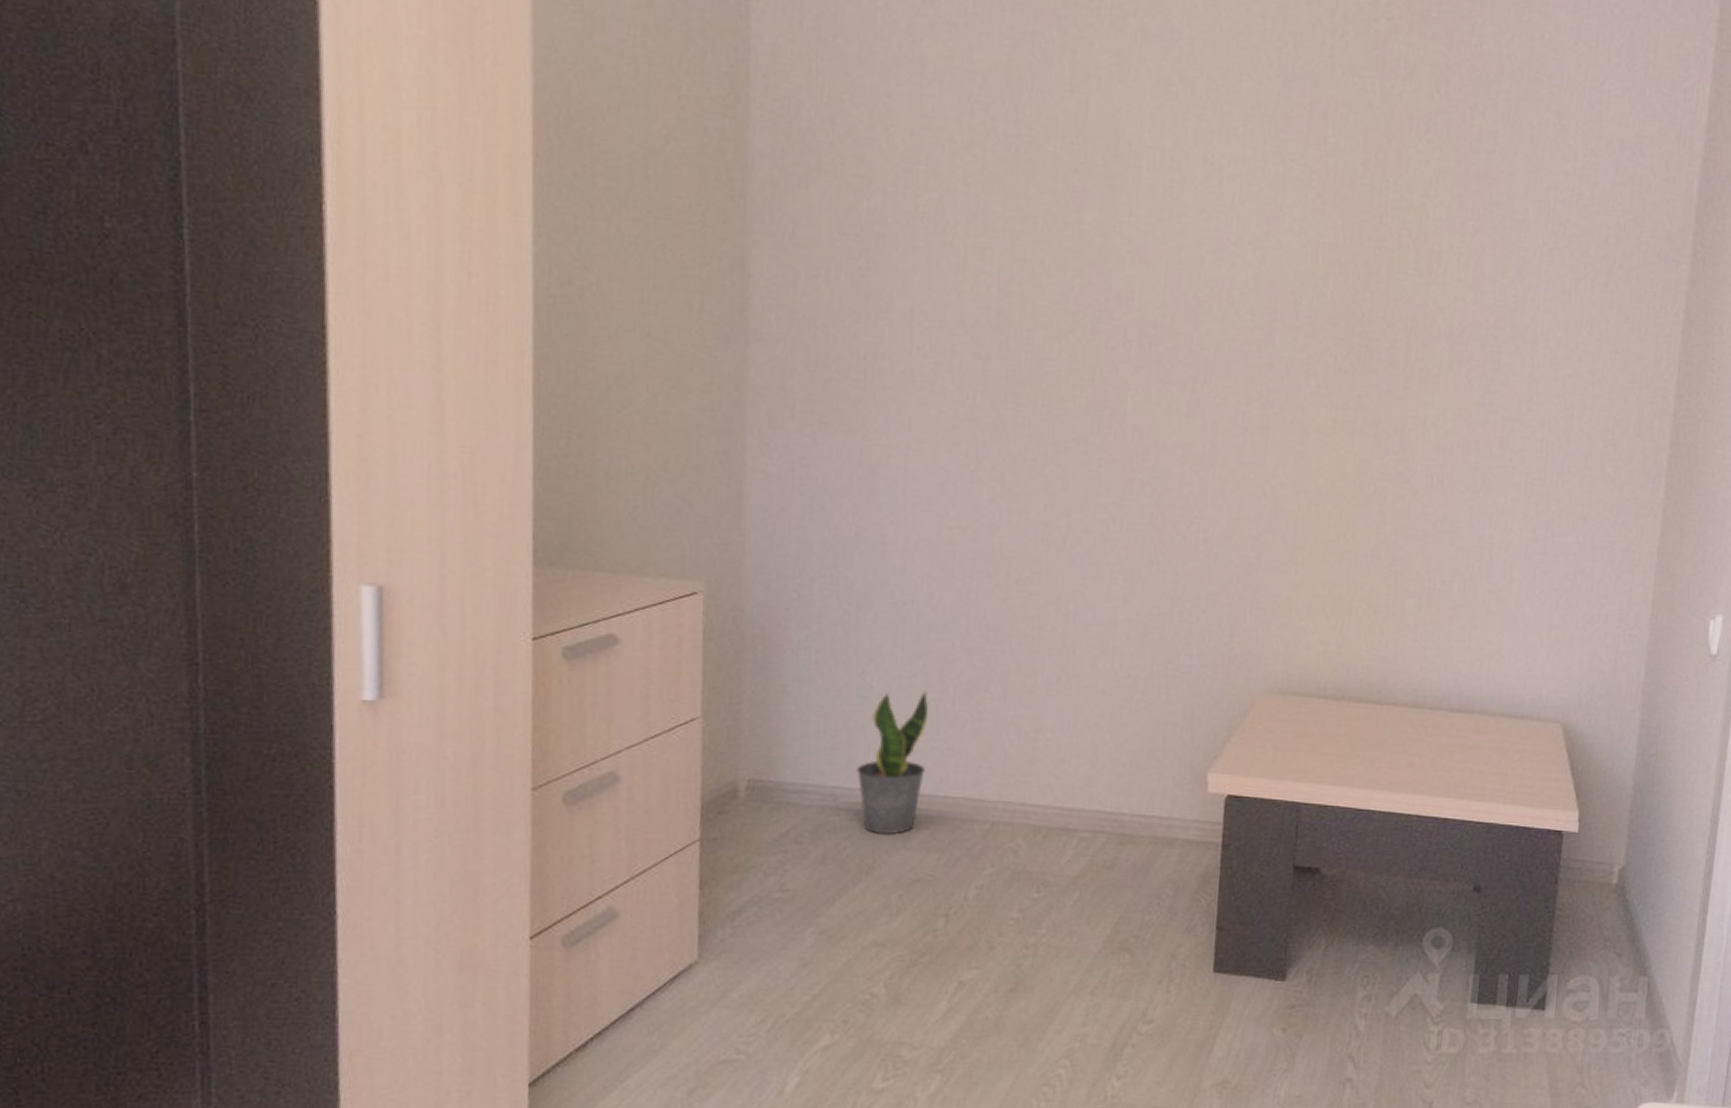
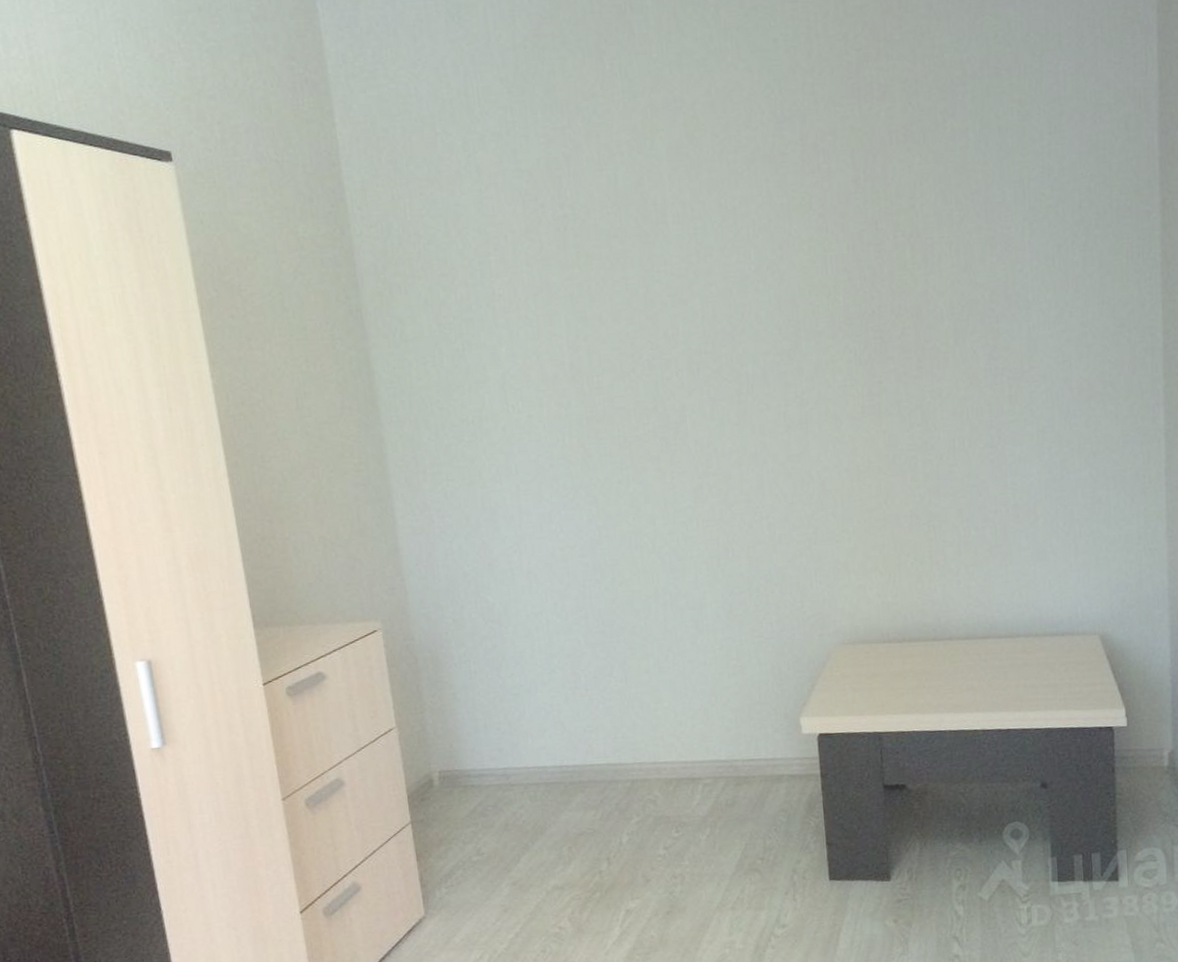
potted plant: present [856,691,930,835] -> none [520,682,573,801]

